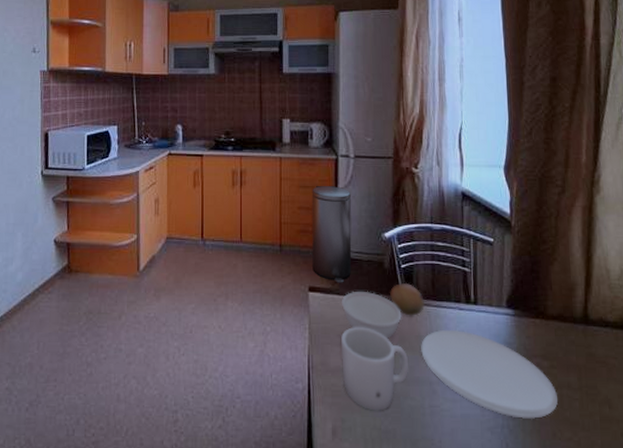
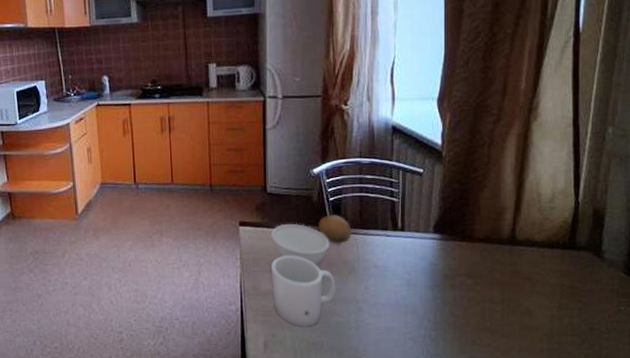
pedal bin: present [311,186,352,283] -> none [240,127,281,217]
plate: present [421,329,559,420] -> none [348,254,480,330]

